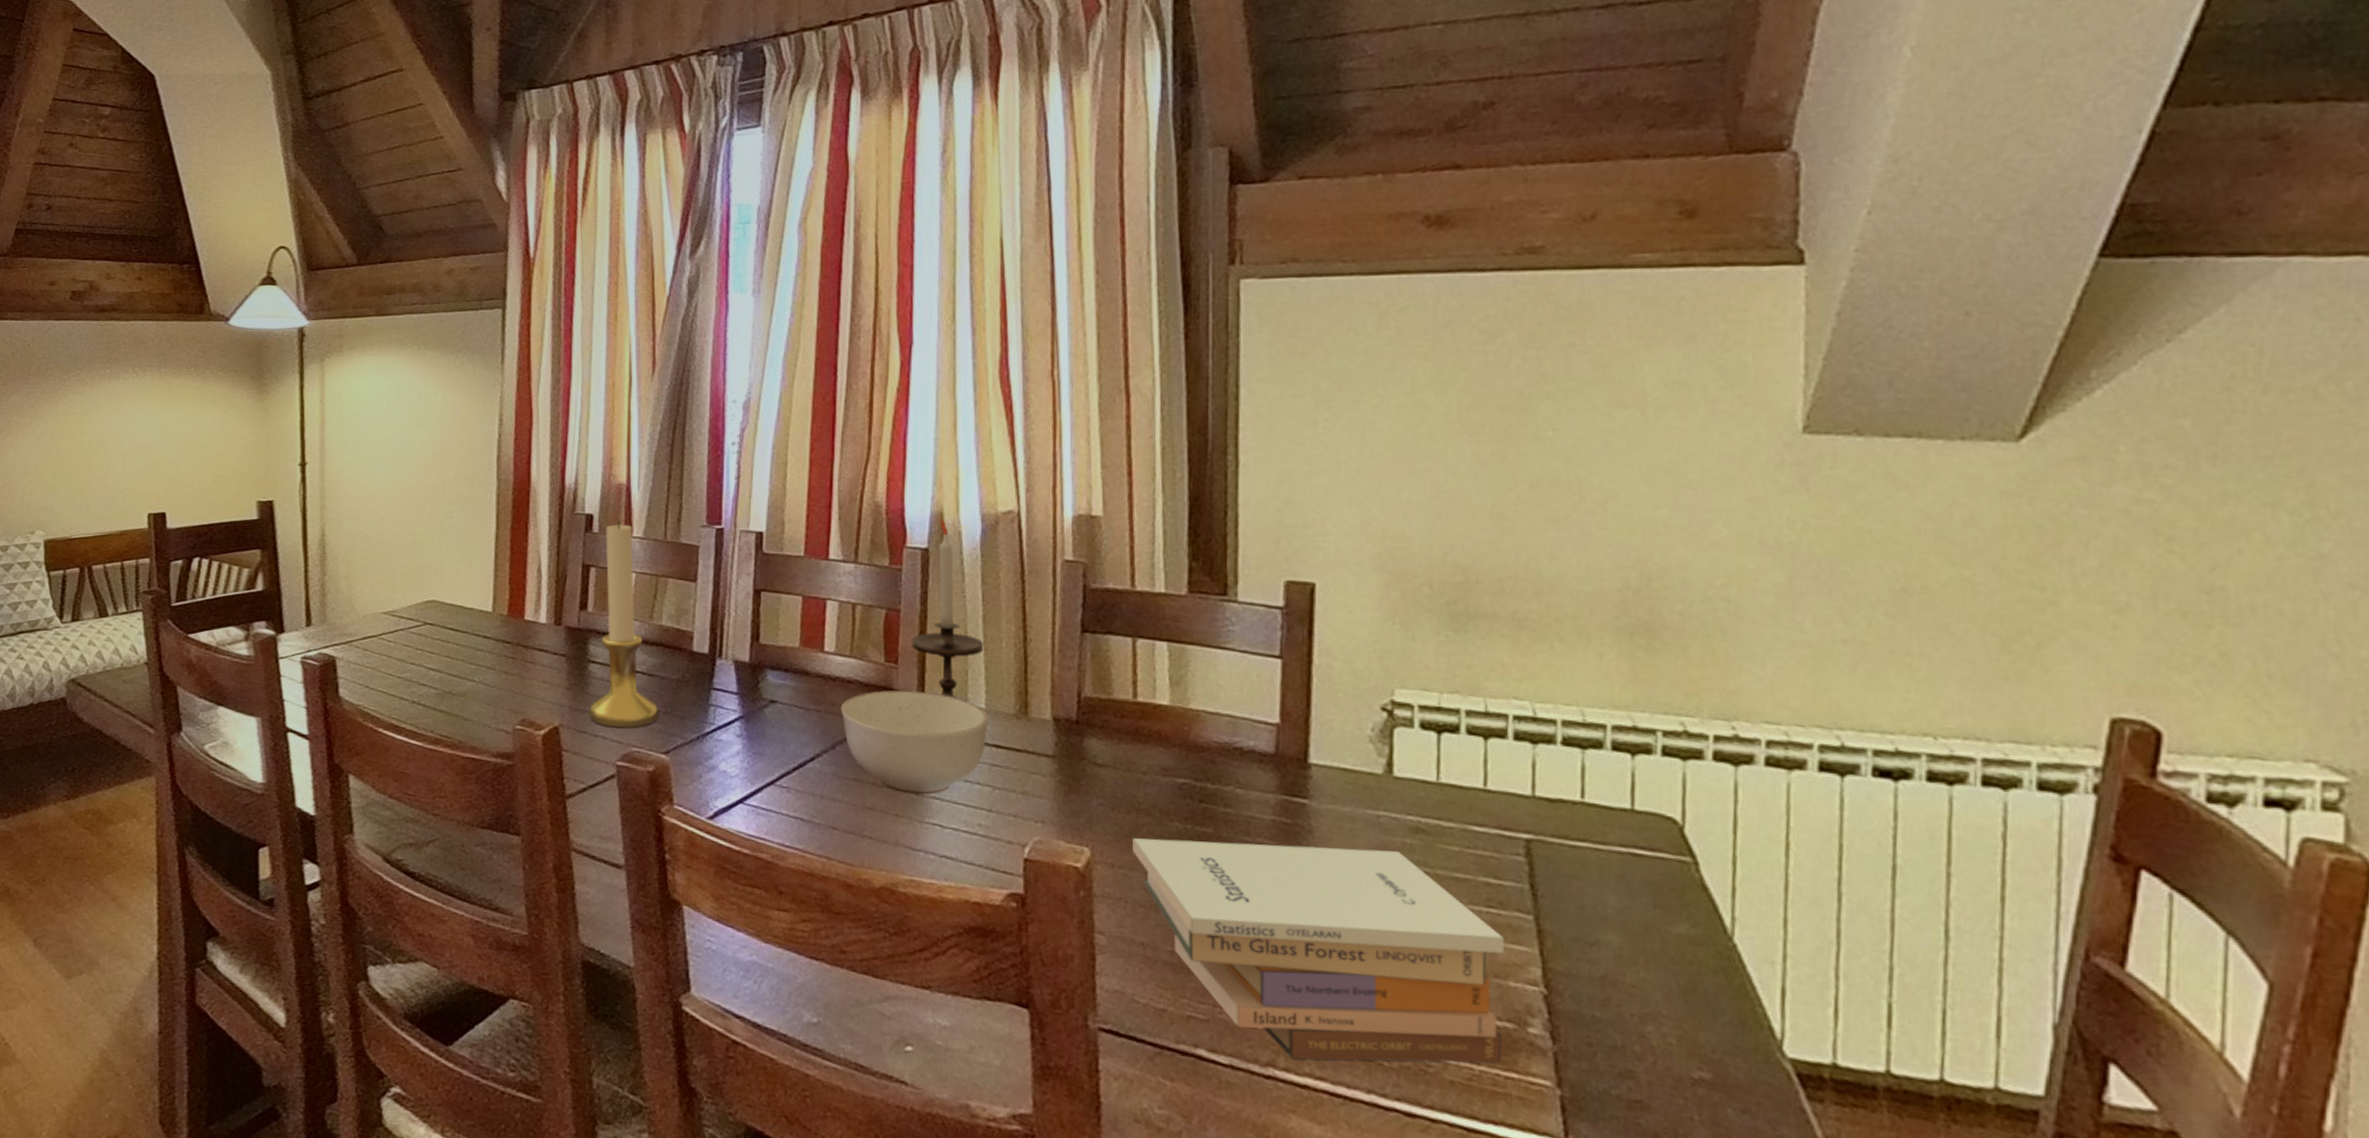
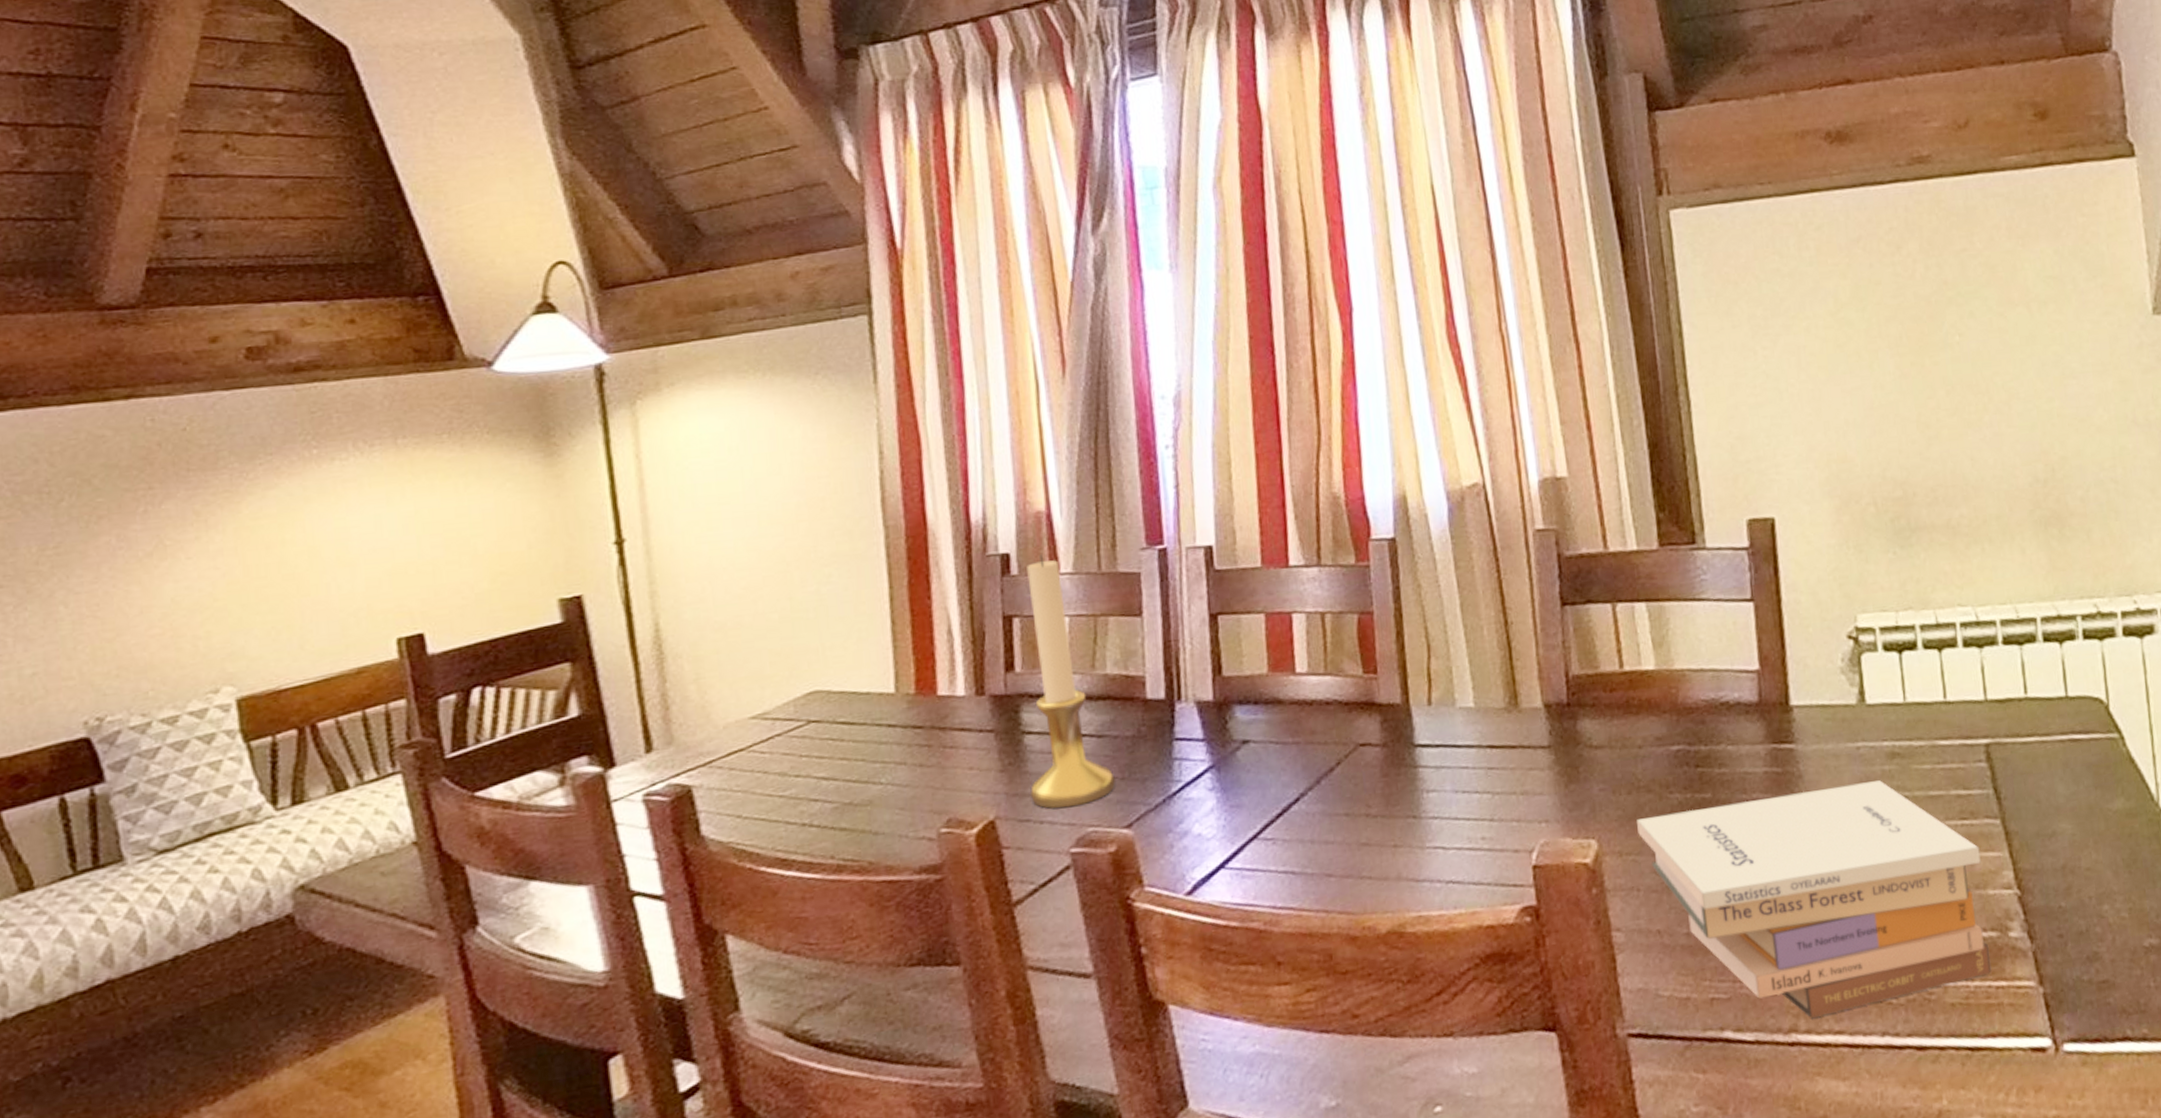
bowl: present [841,690,989,795] -> none [1321,699,1480,819]
candlestick: present [912,517,984,698] -> none [1389,500,1466,702]

